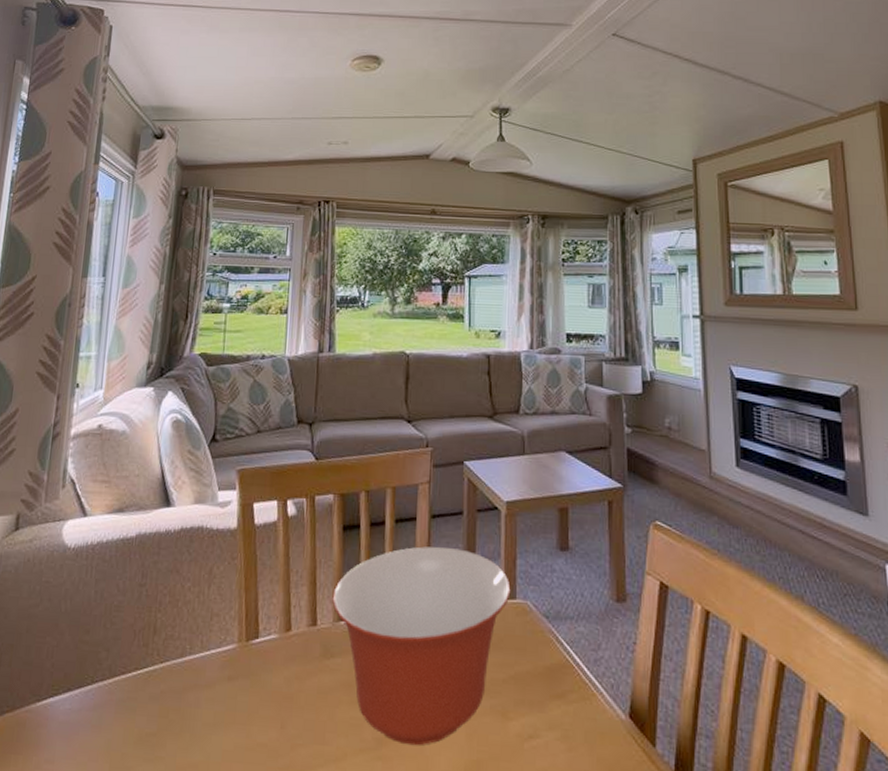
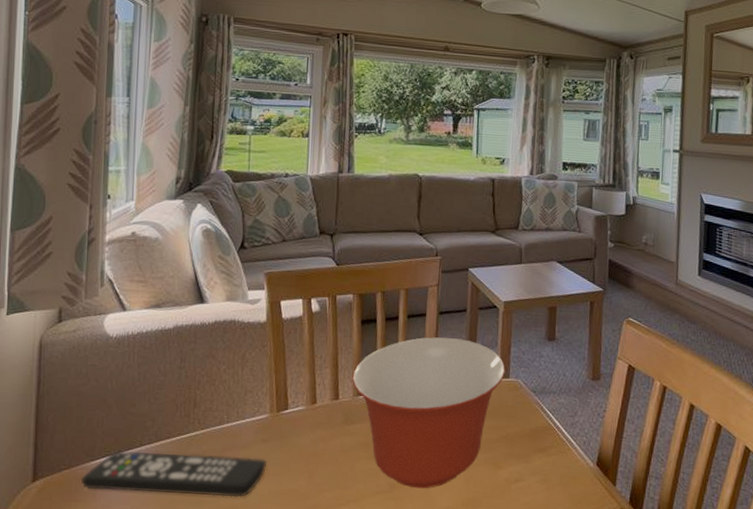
remote control: none [23,689,234,753] -> present [80,451,268,498]

